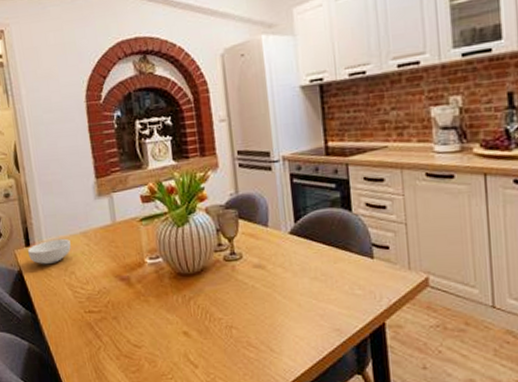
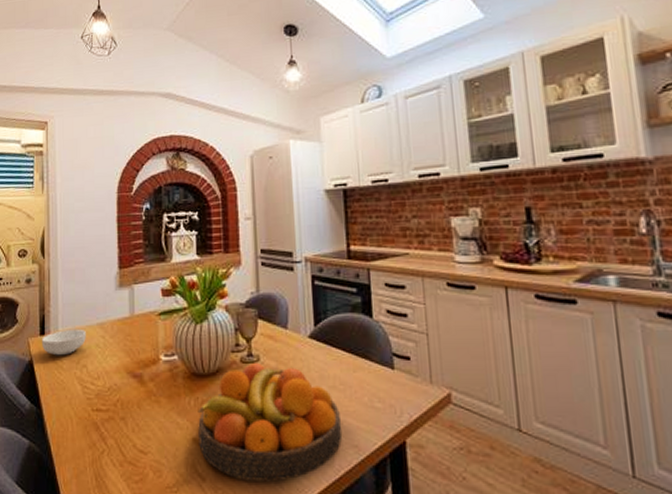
fruit bowl: none [186,259,325,365] -> present [198,362,343,482]

